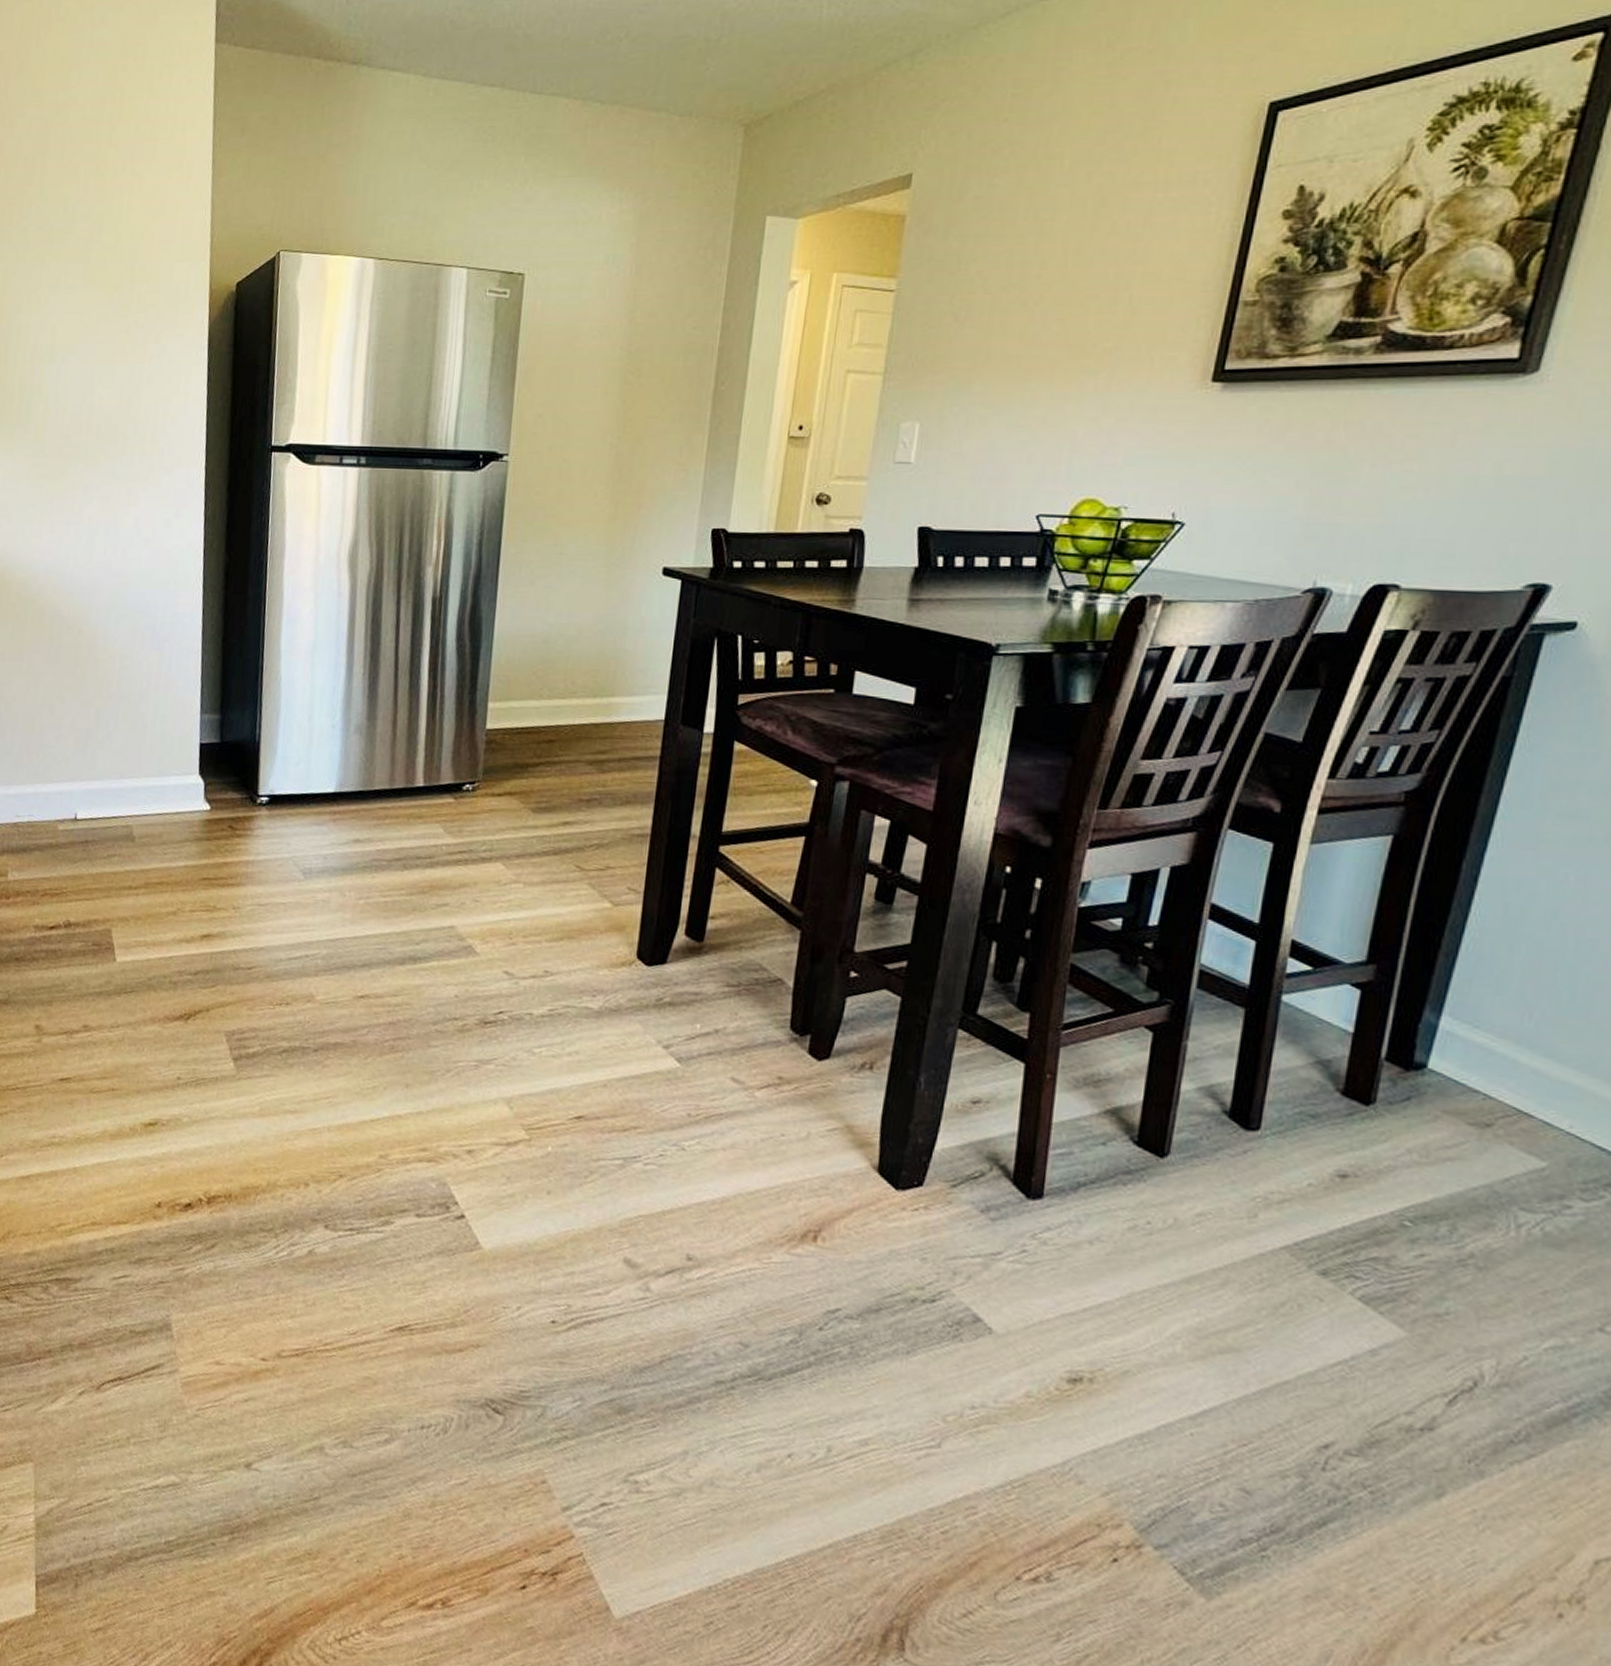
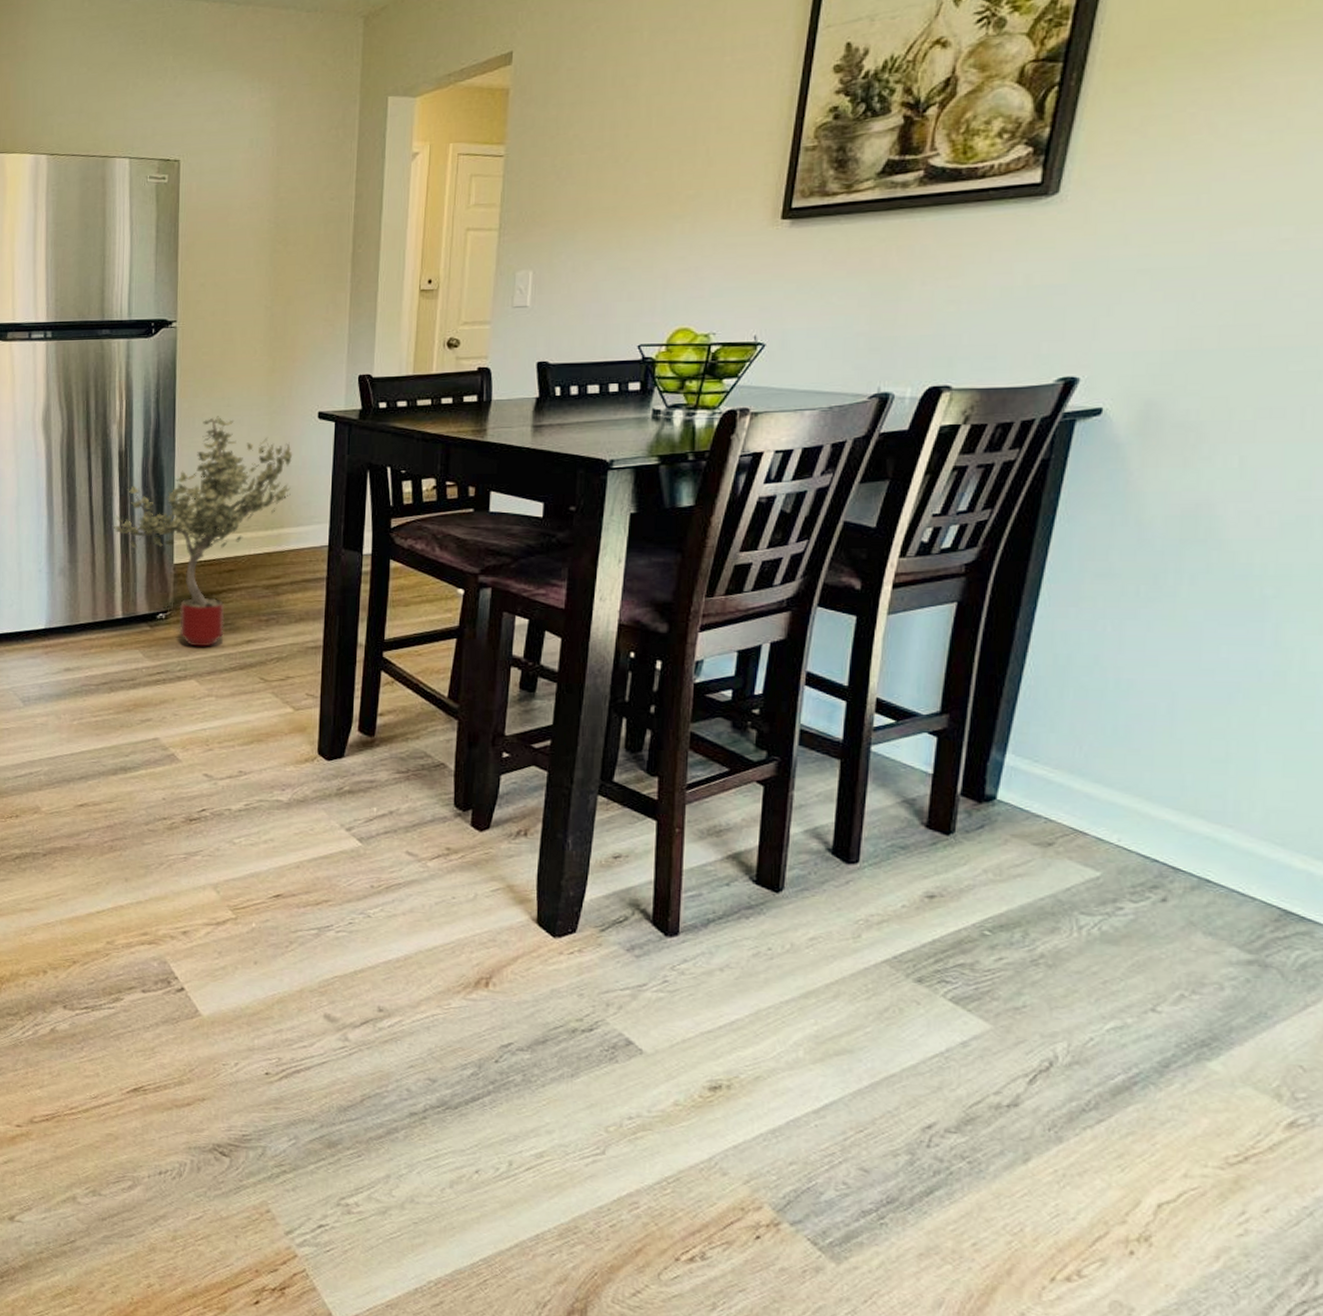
potted tree: none [418,564,631,826] -> present [112,416,293,647]

